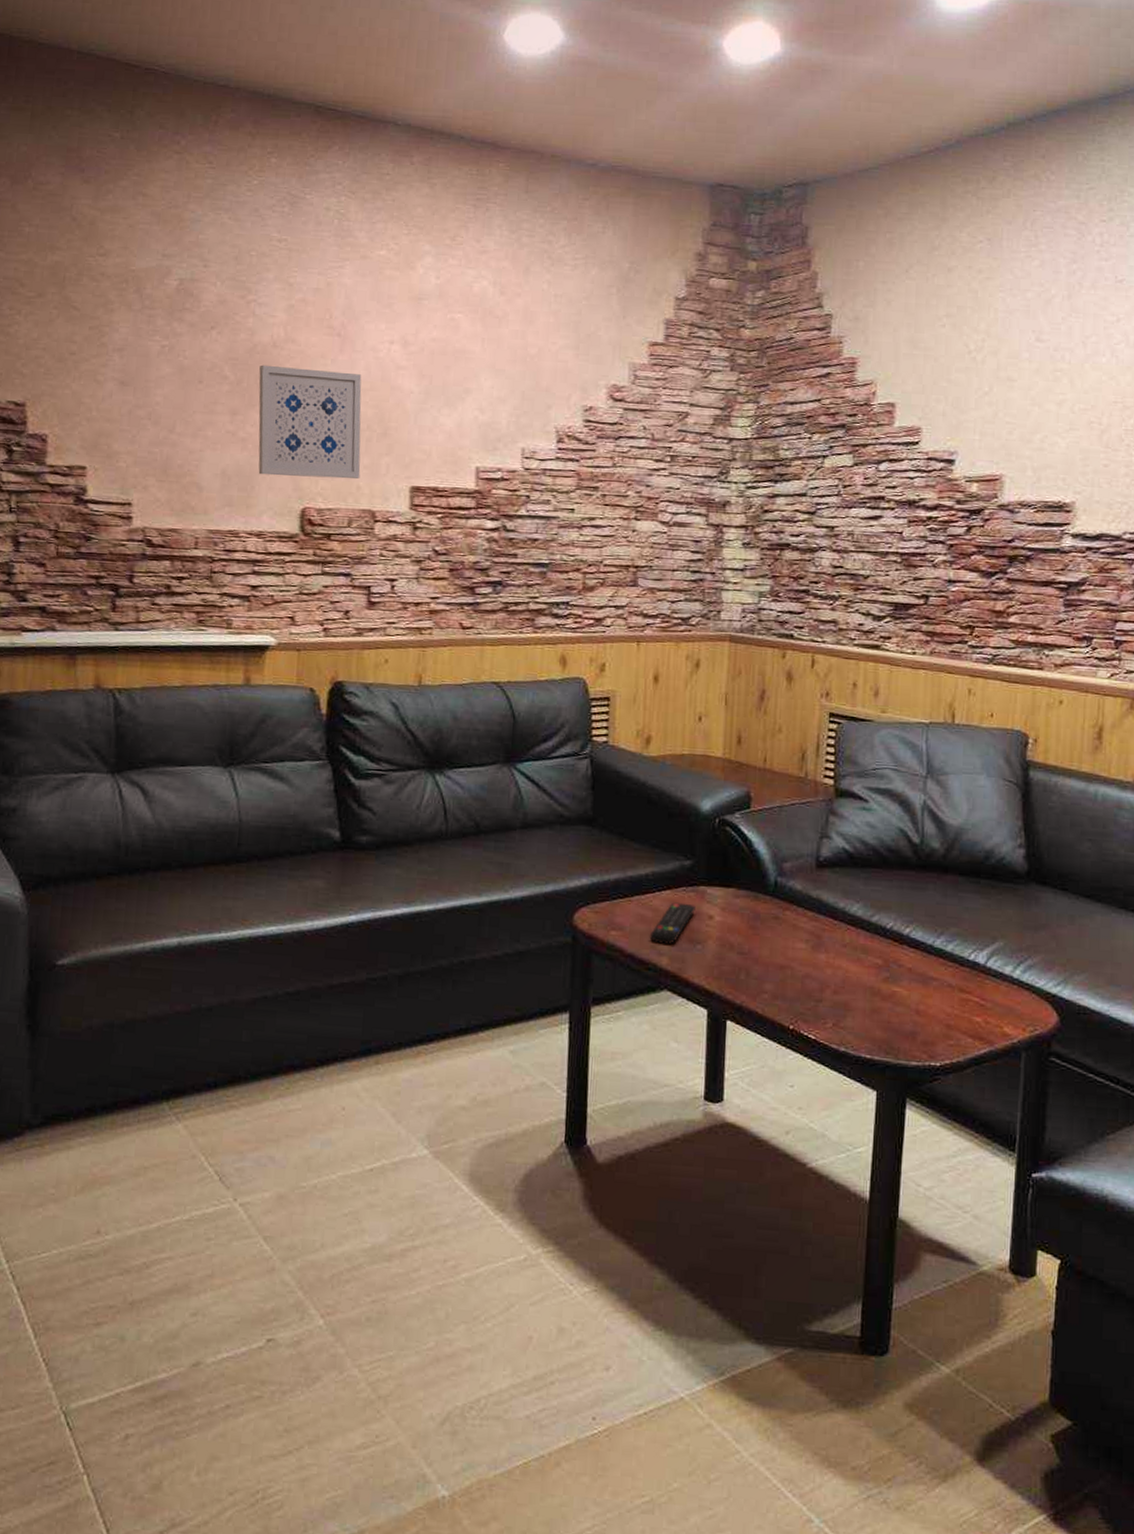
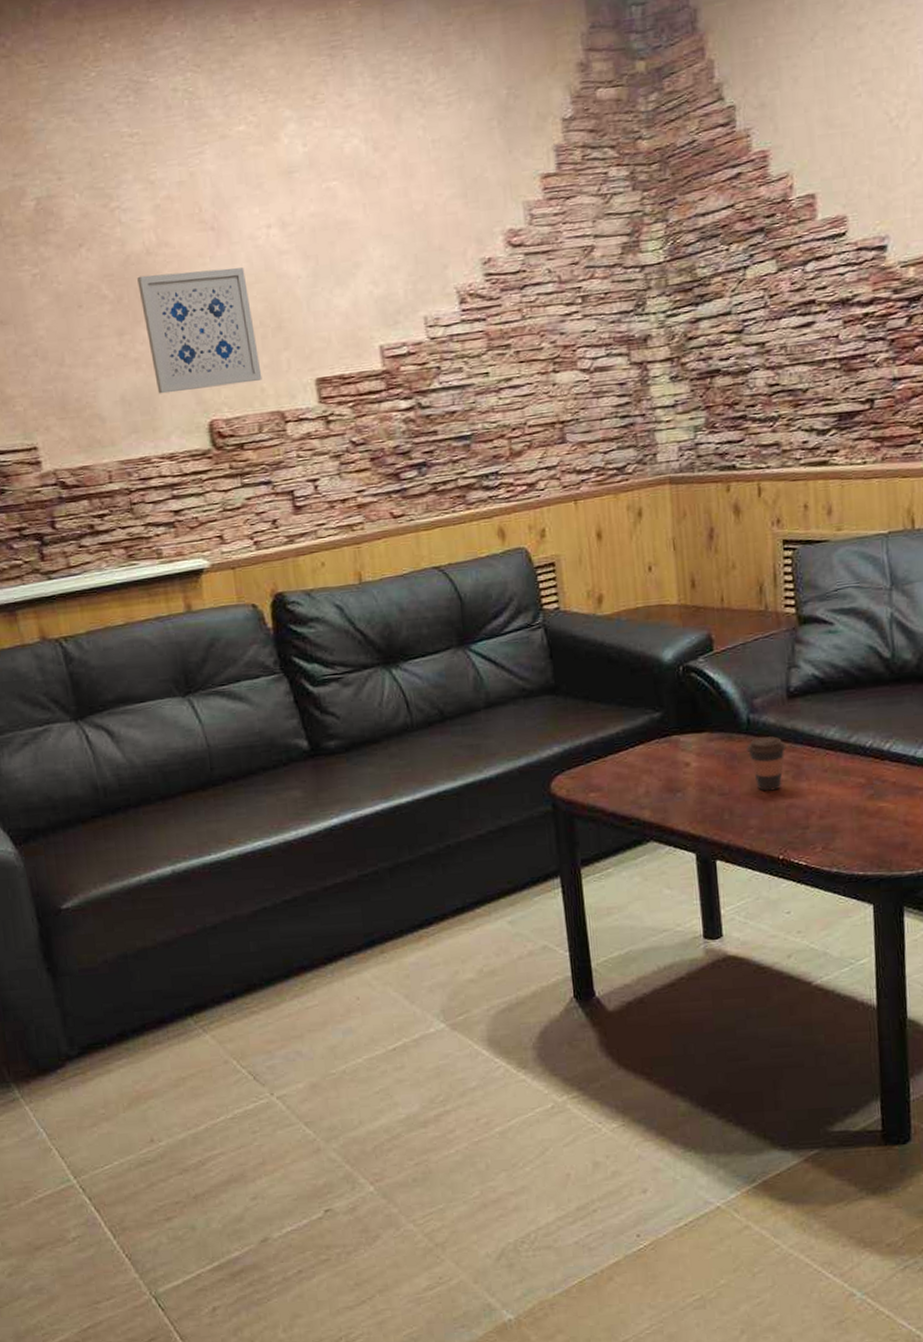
remote control: present [649,902,696,944] -> none [628,754,671,798]
coffee cup: none [770,901,810,958] -> present [746,736,787,791]

